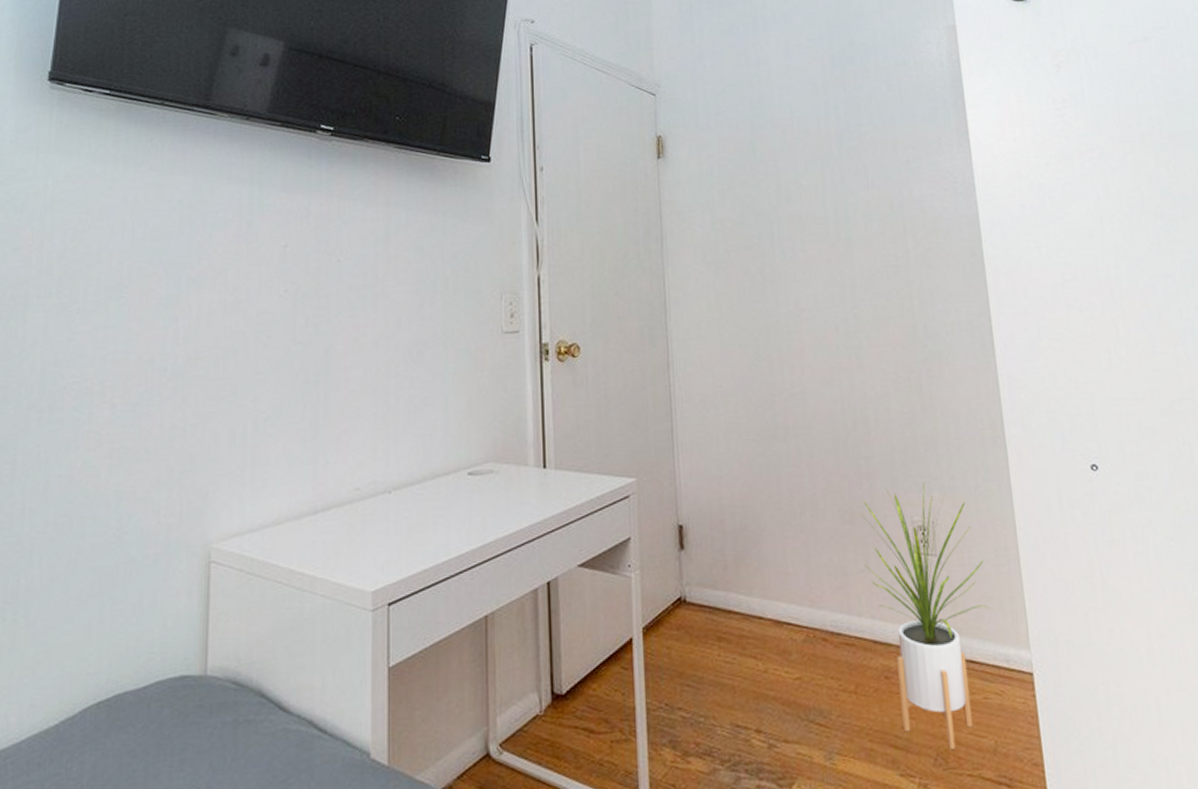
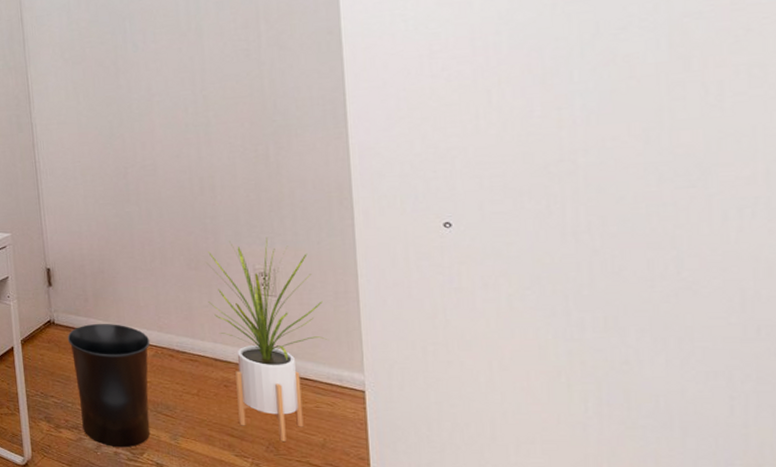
waste bin: none [701,598,801,779] -> present [67,323,151,448]

